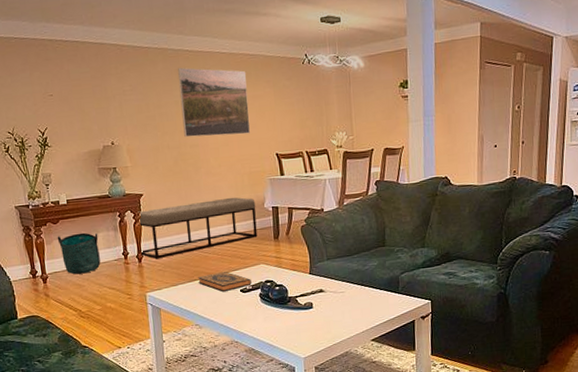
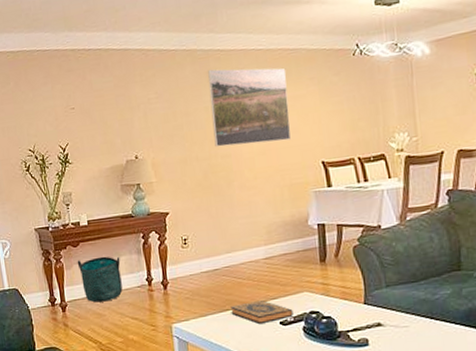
bench: present [138,197,258,259] -> none [163,213,300,286]

